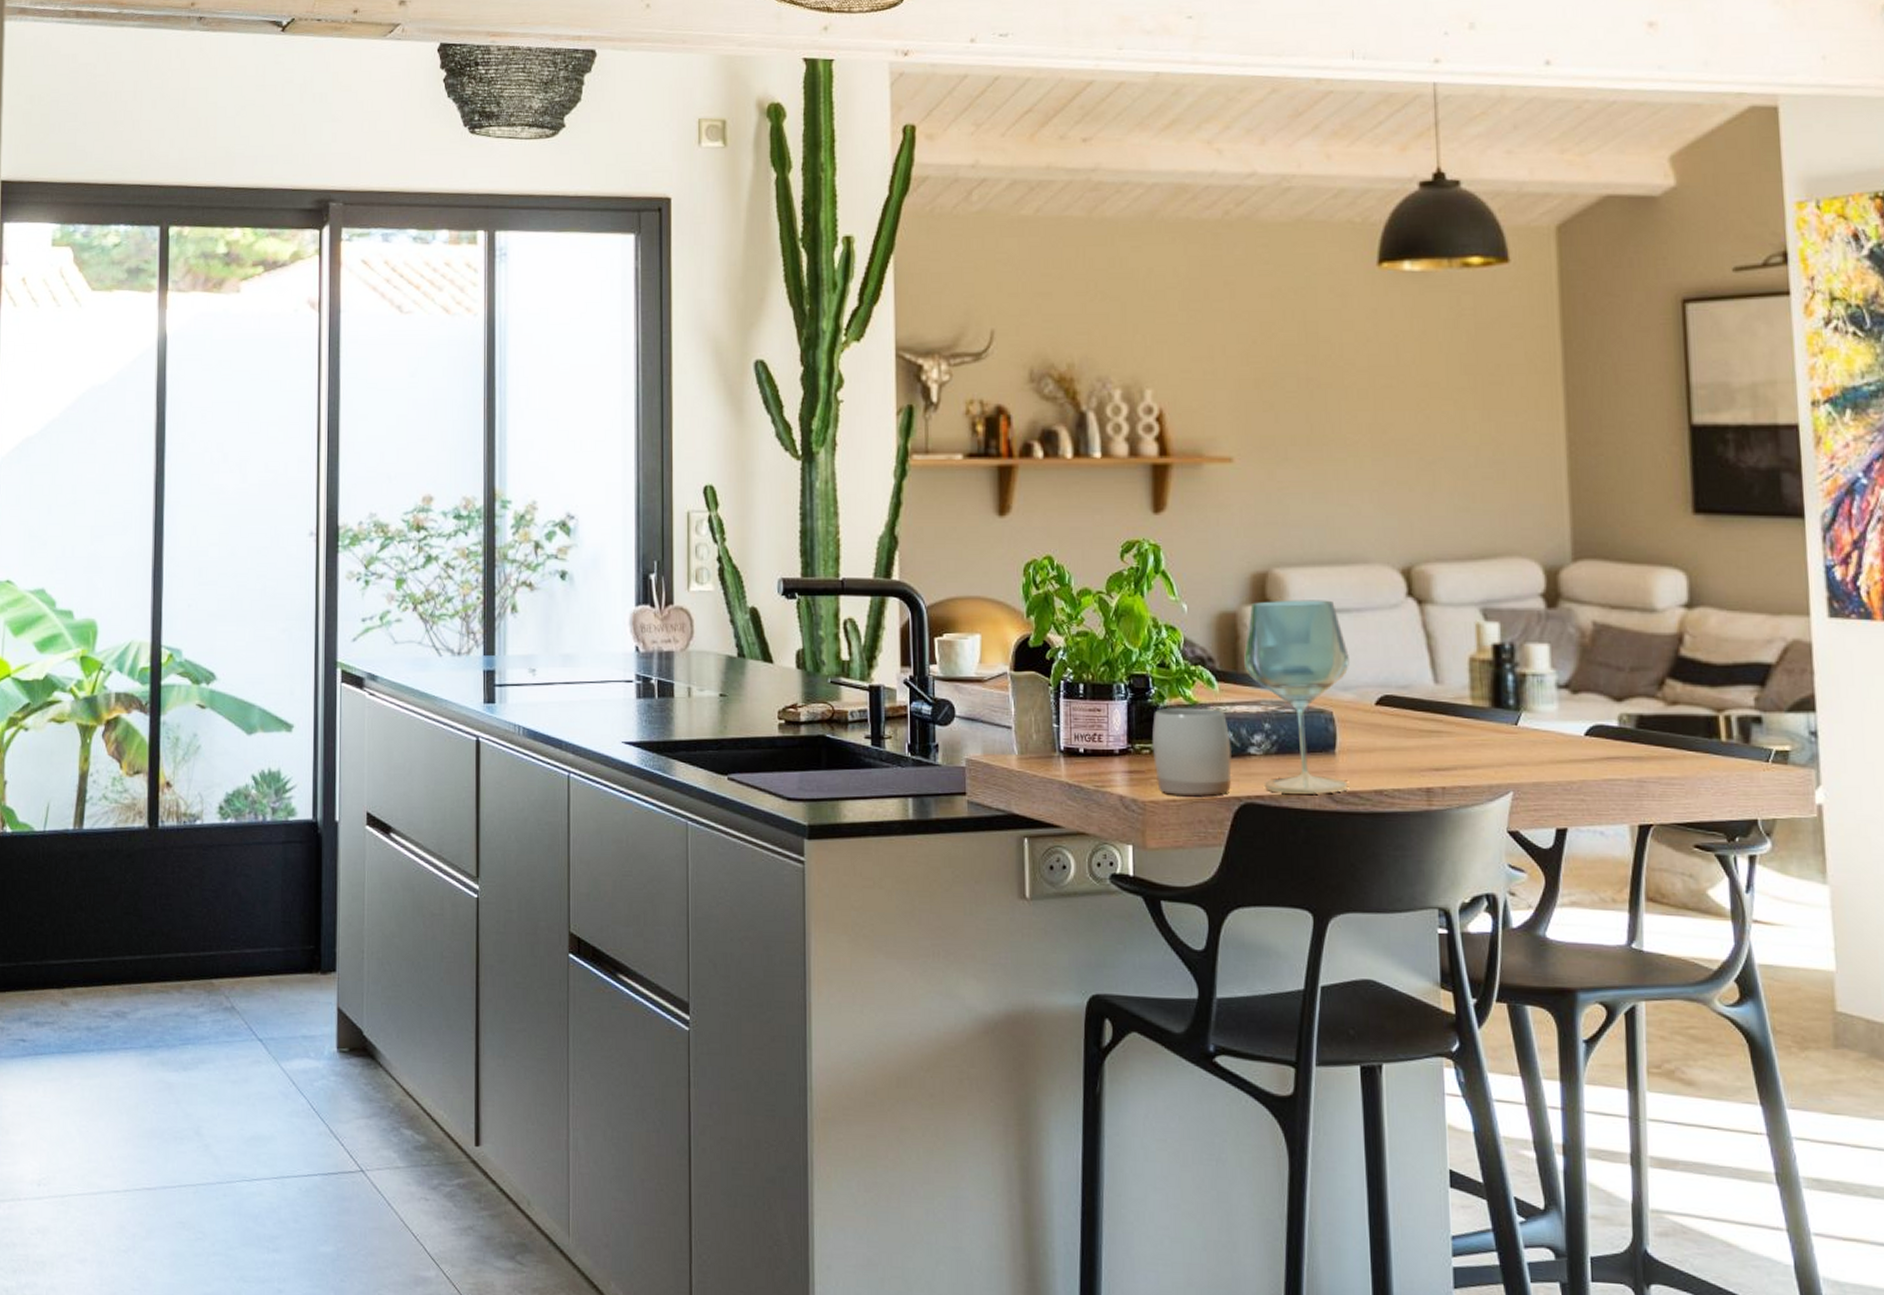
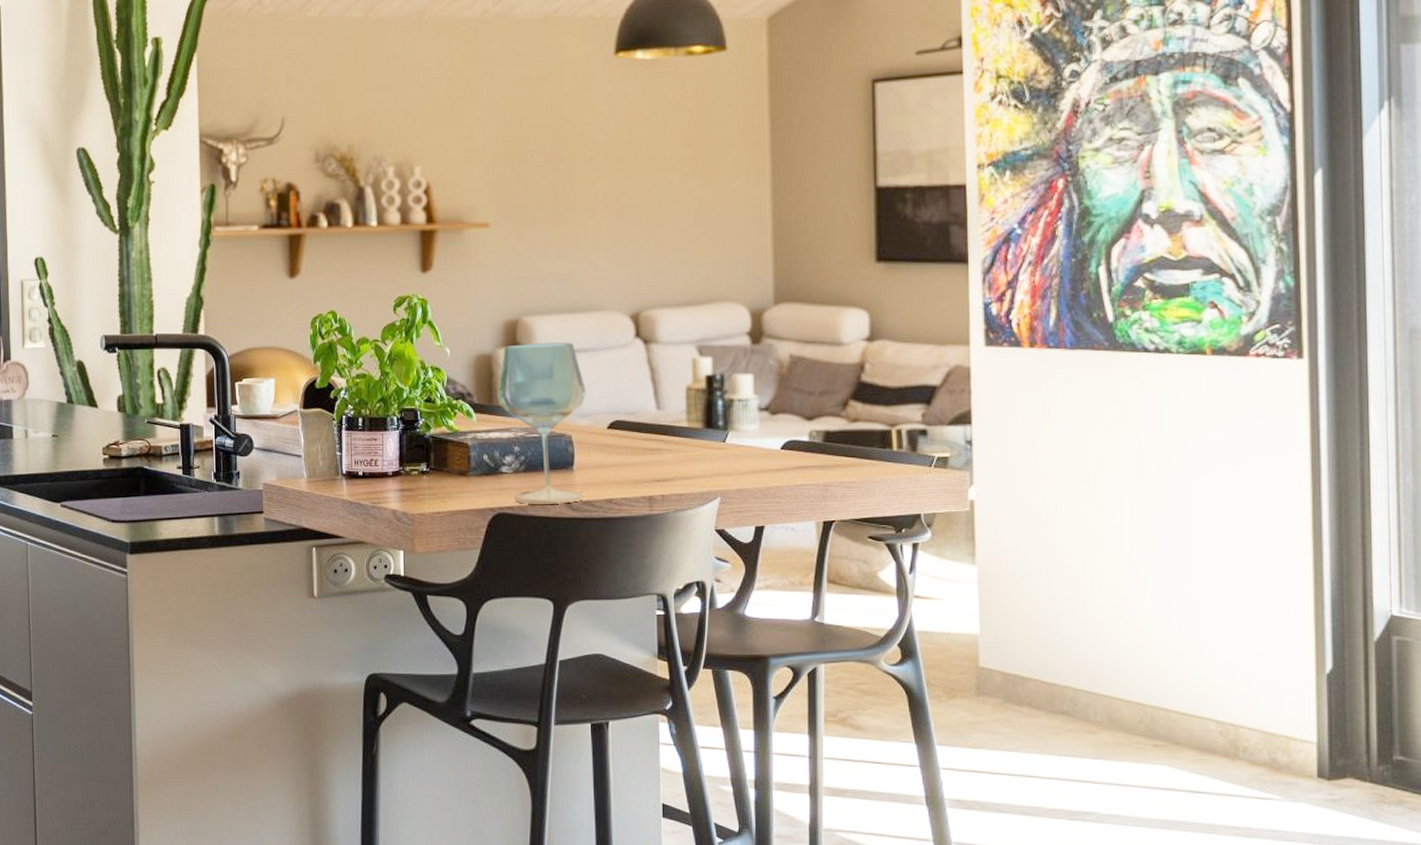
mug: present [1152,707,1232,797] -> none [420,435,487,509]

